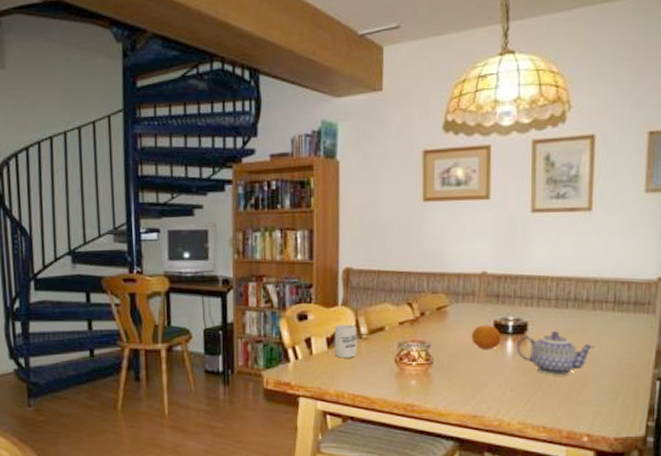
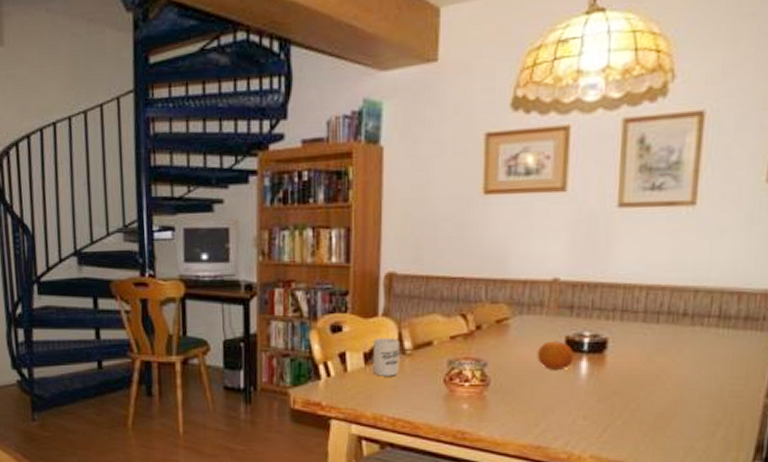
teapot: present [516,331,595,375] -> none [592,350,691,402]

